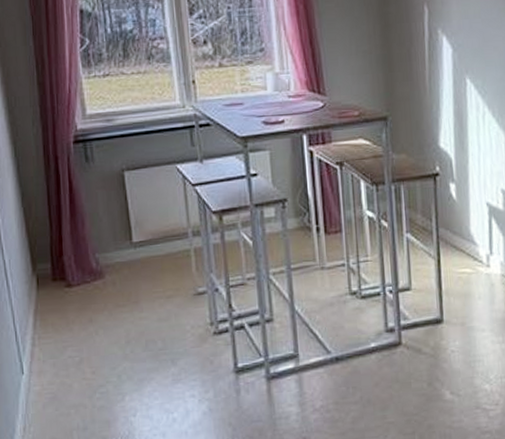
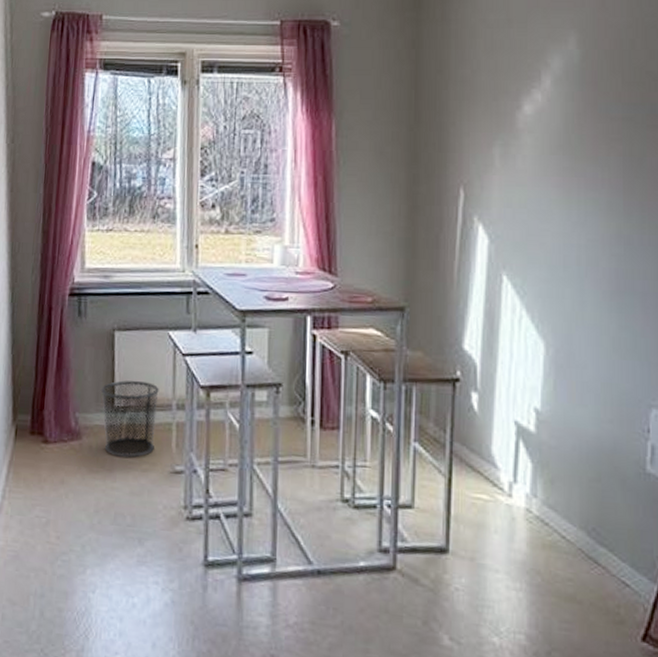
waste bin: none [117,215,176,288] -> present [100,380,159,458]

